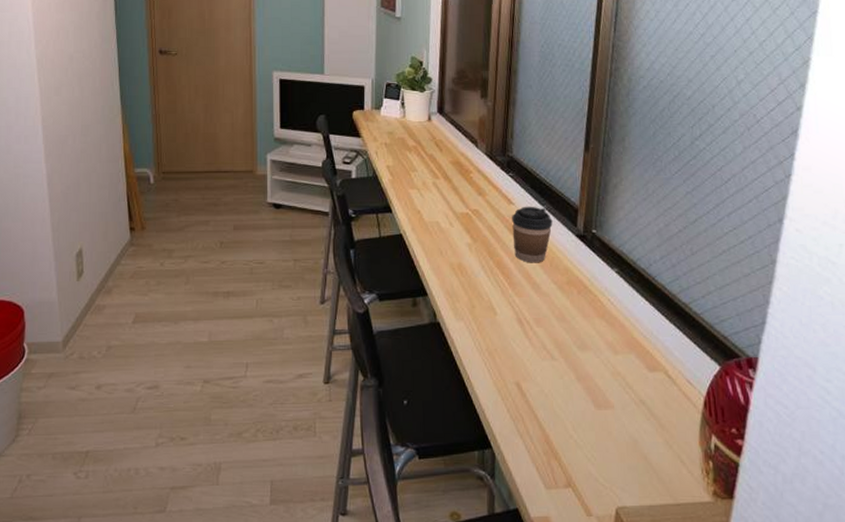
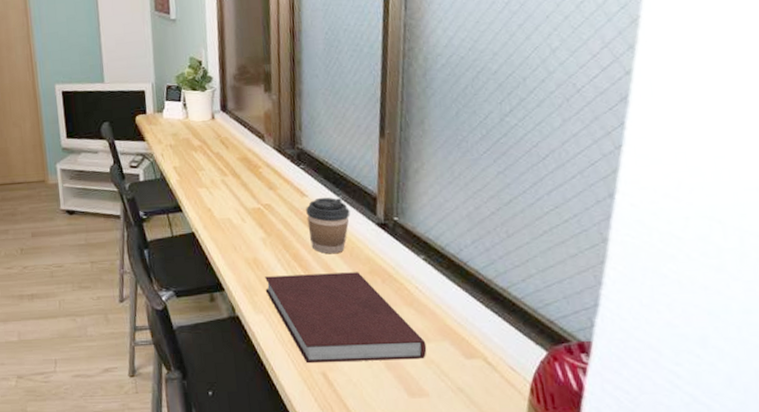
notebook: none [467,282,615,373] -> present [265,272,427,364]

